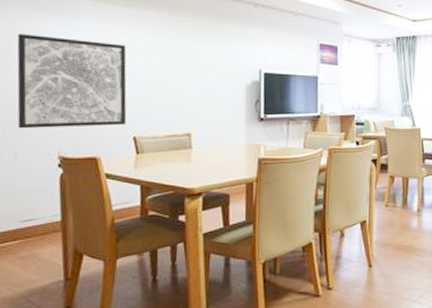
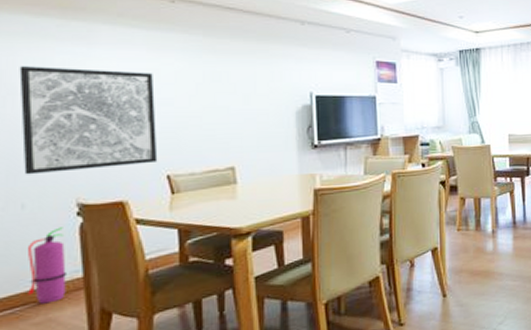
fire extinguisher: none [16,176,48,241] -> present [27,227,66,304]

